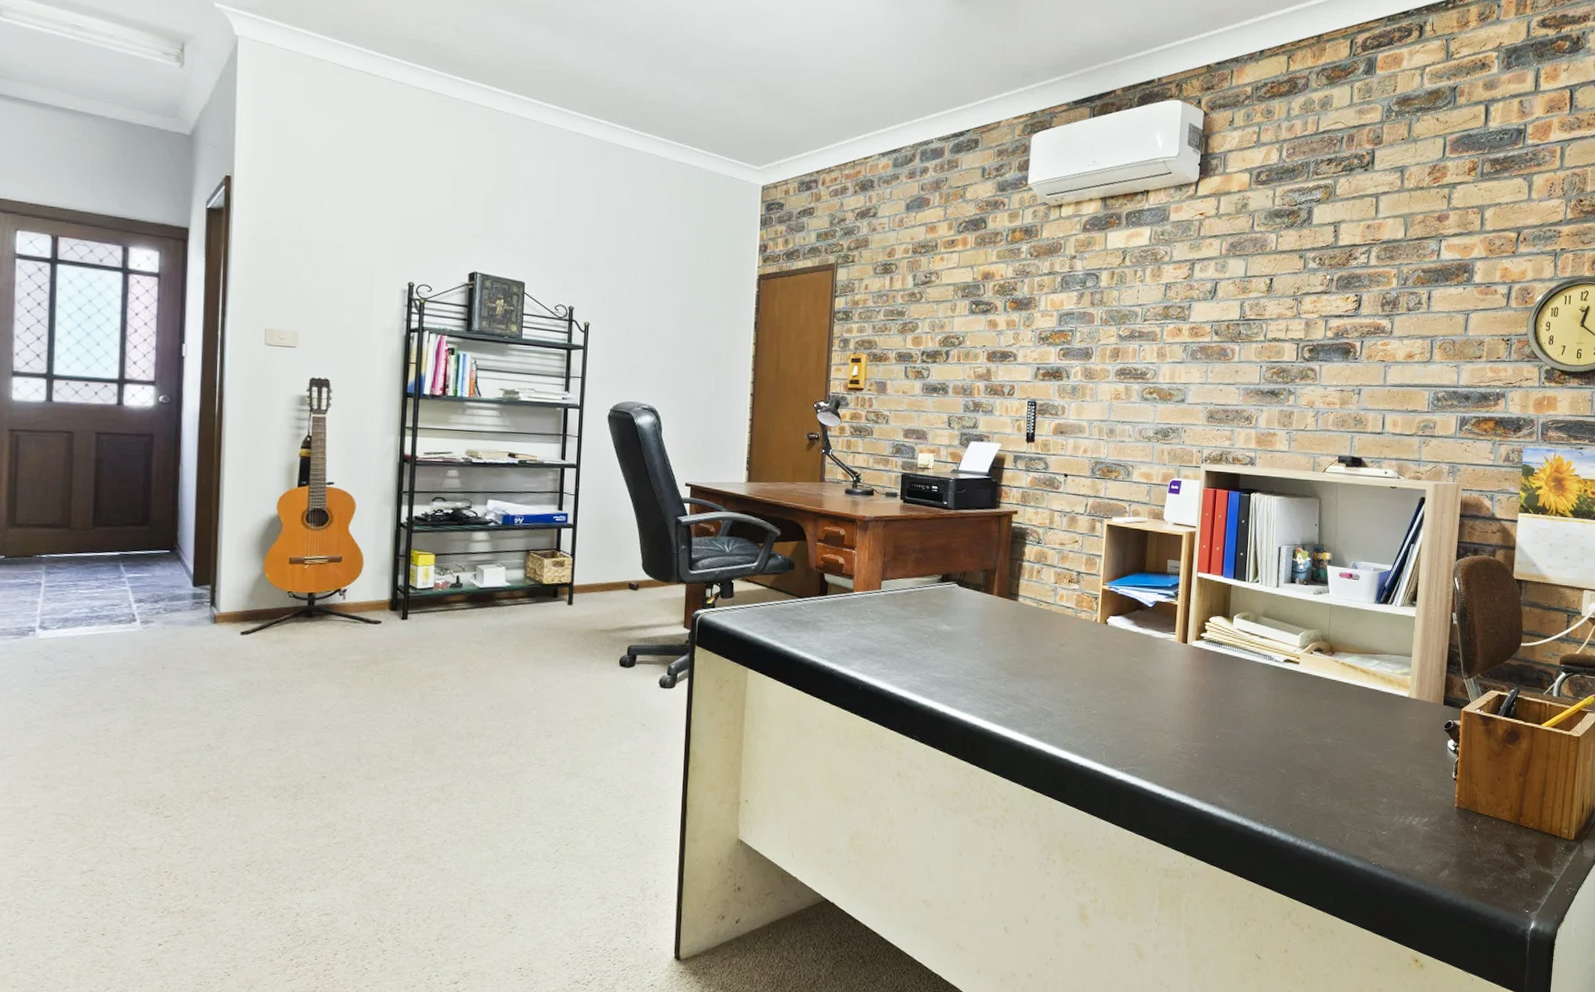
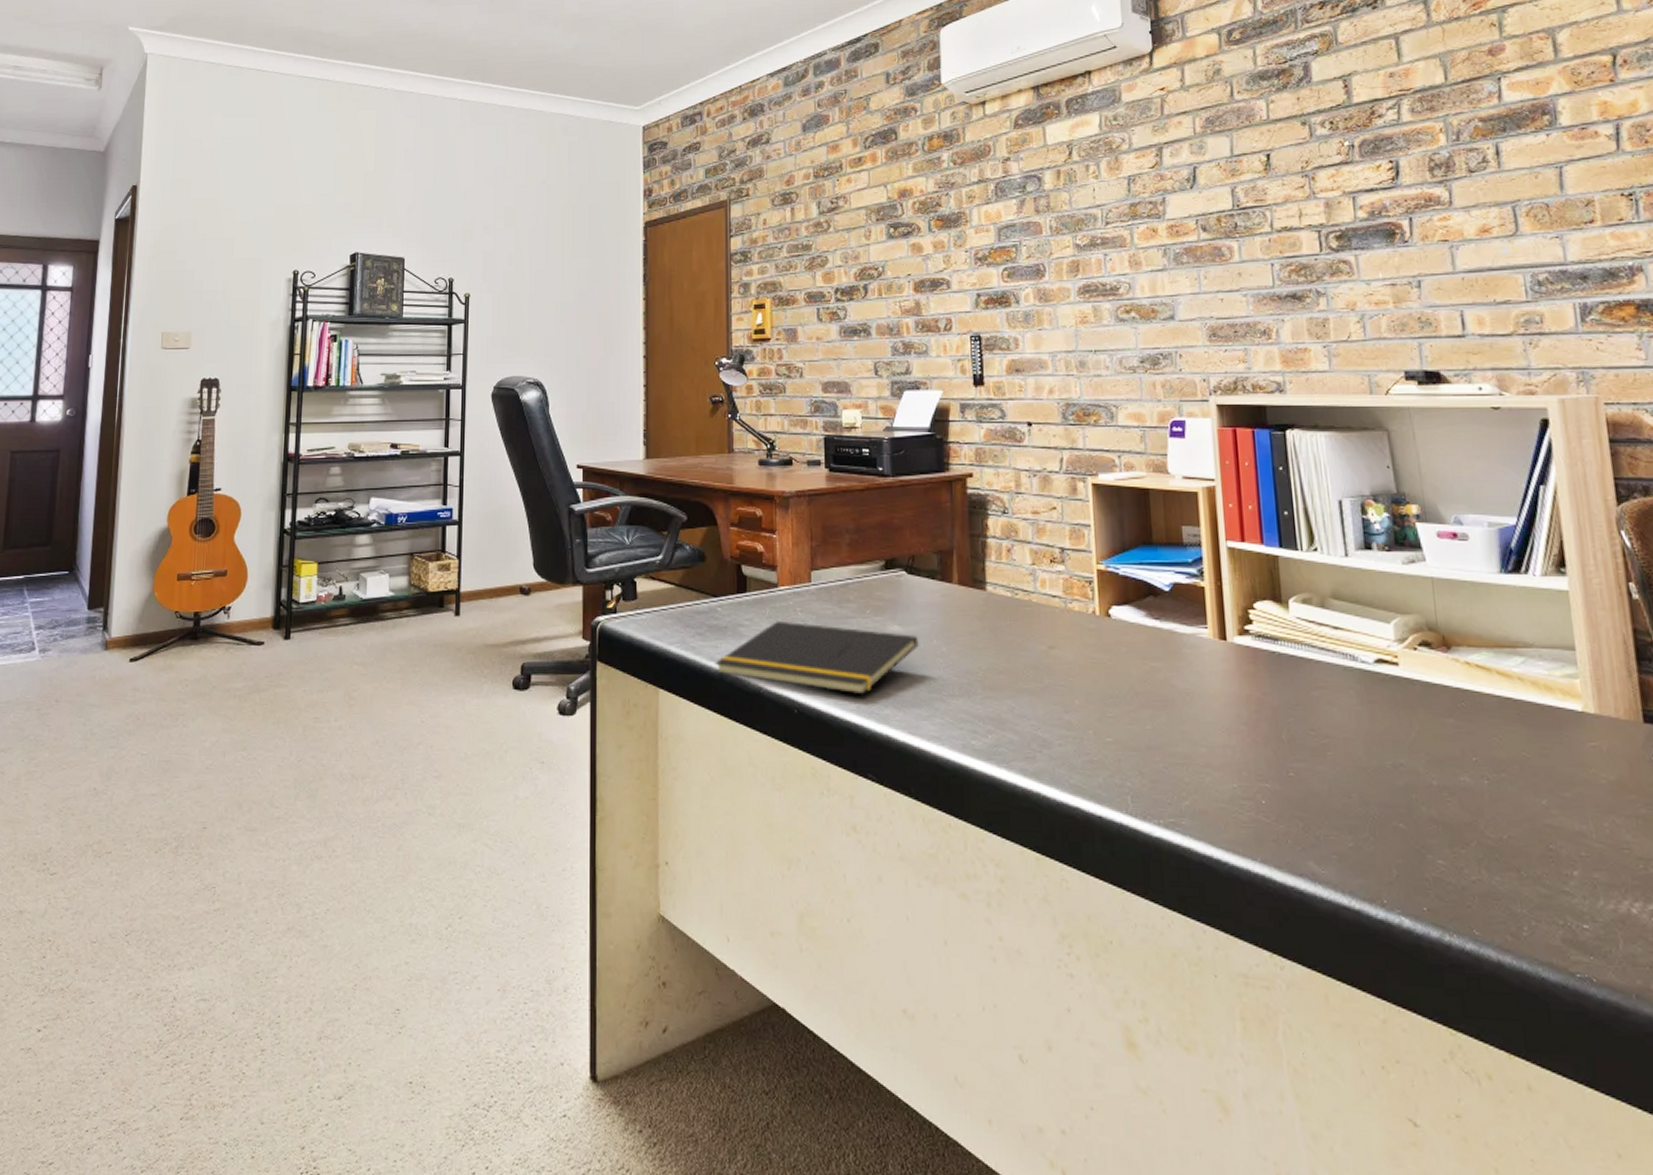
notepad: none [796,618,962,677] -> present [714,620,919,695]

